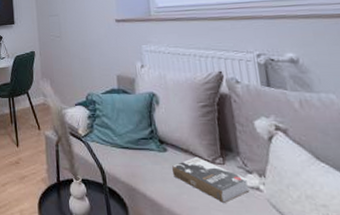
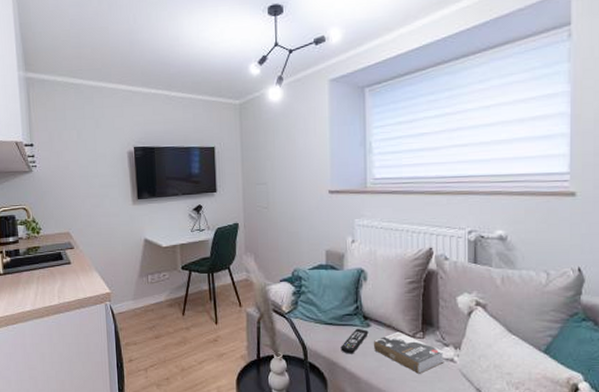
remote control: none [139,152,166,180] -> present [341,328,369,354]

